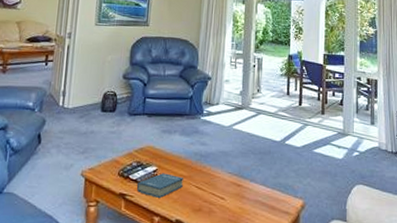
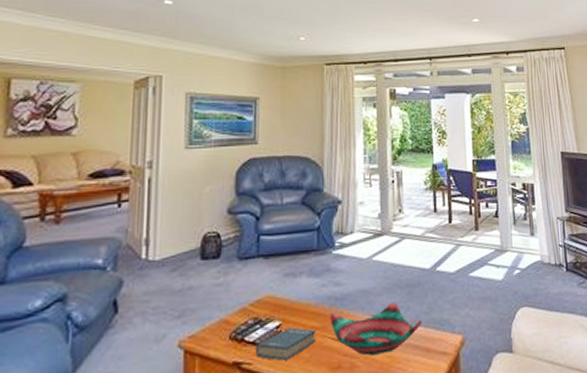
decorative bowl: none [195,164,271,205] -> present [329,301,423,356]

